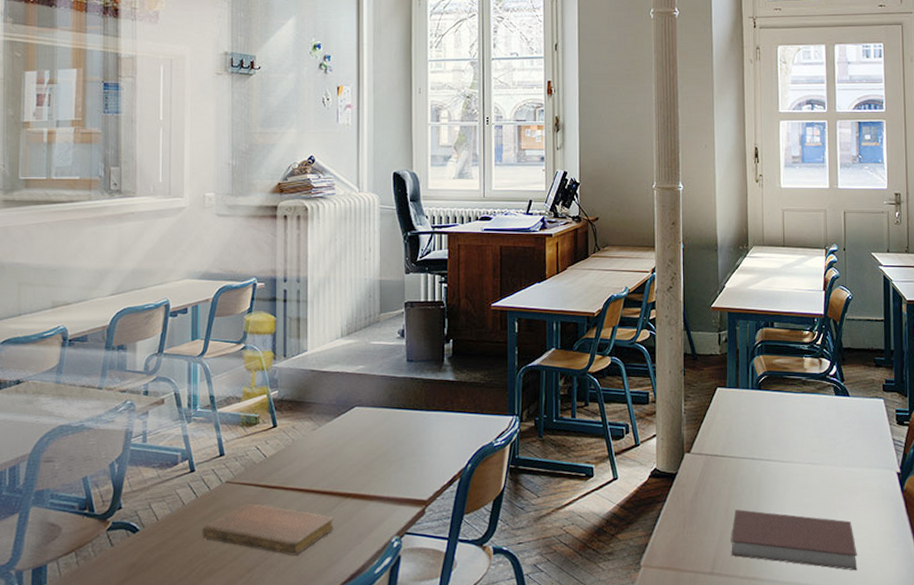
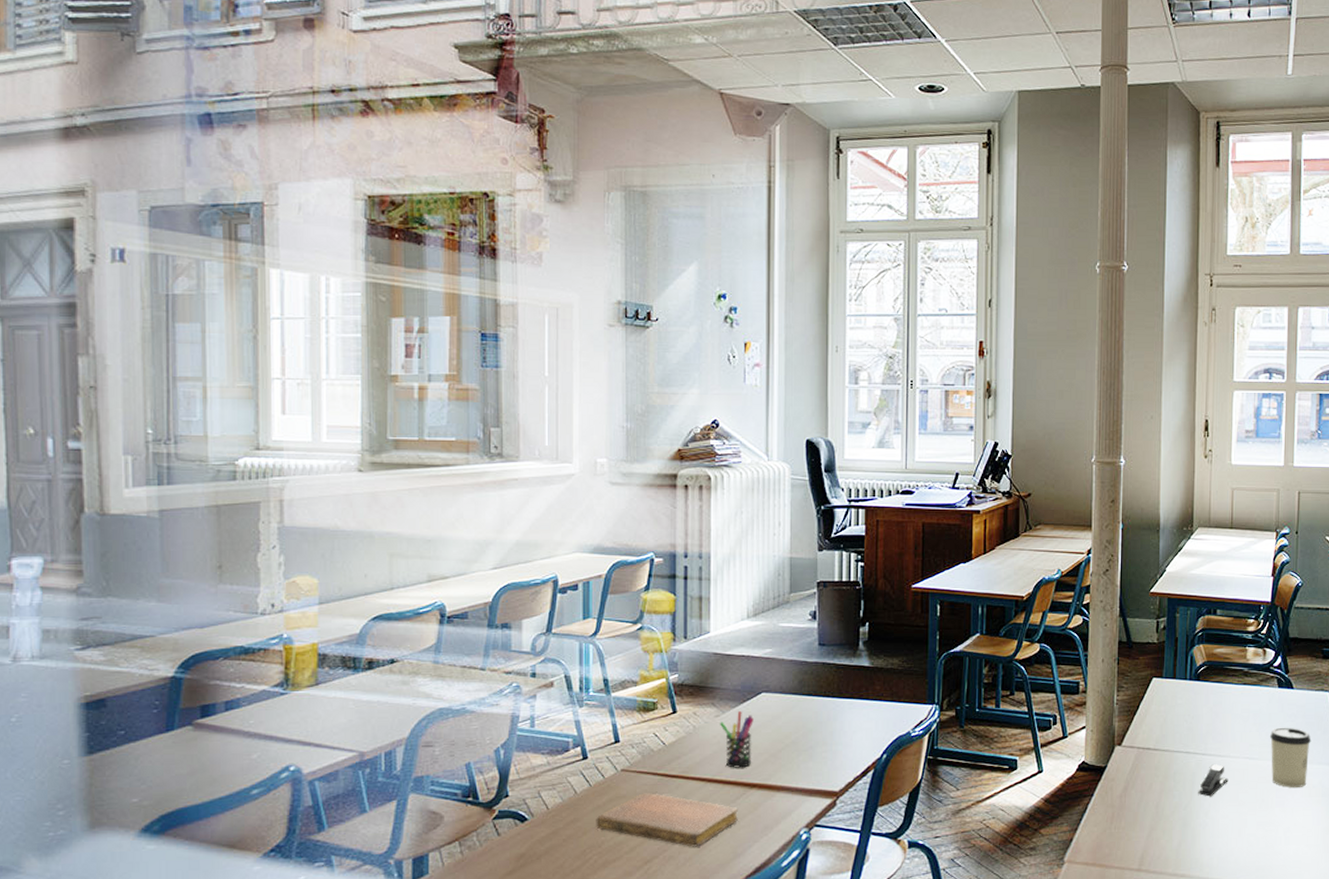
pen holder: none [317,423,348,479] -> present [720,710,754,768]
notebook: present [731,509,858,571] -> none [1160,805,1293,869]
stapler: none [764,470,793,501] -> present [1198,764,1229,797]
cup: none [830,433,869,491] -> present [1270,727,1312,788]

